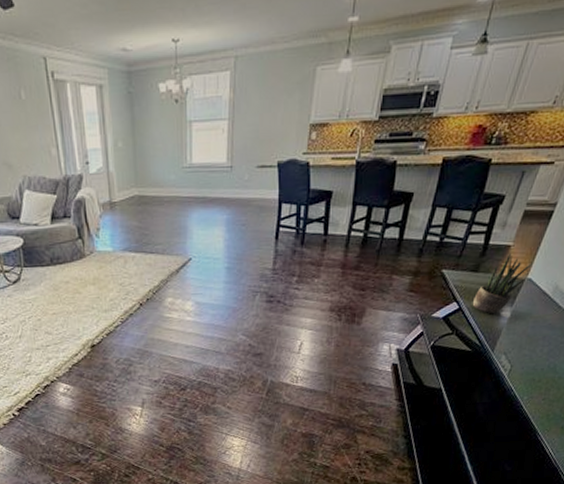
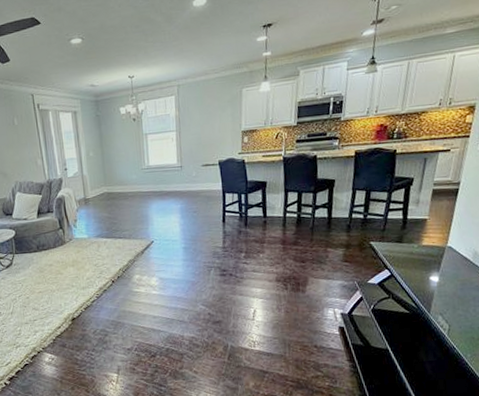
potted plant: present [472,253,533,314] -> none [402,225,450,279]

